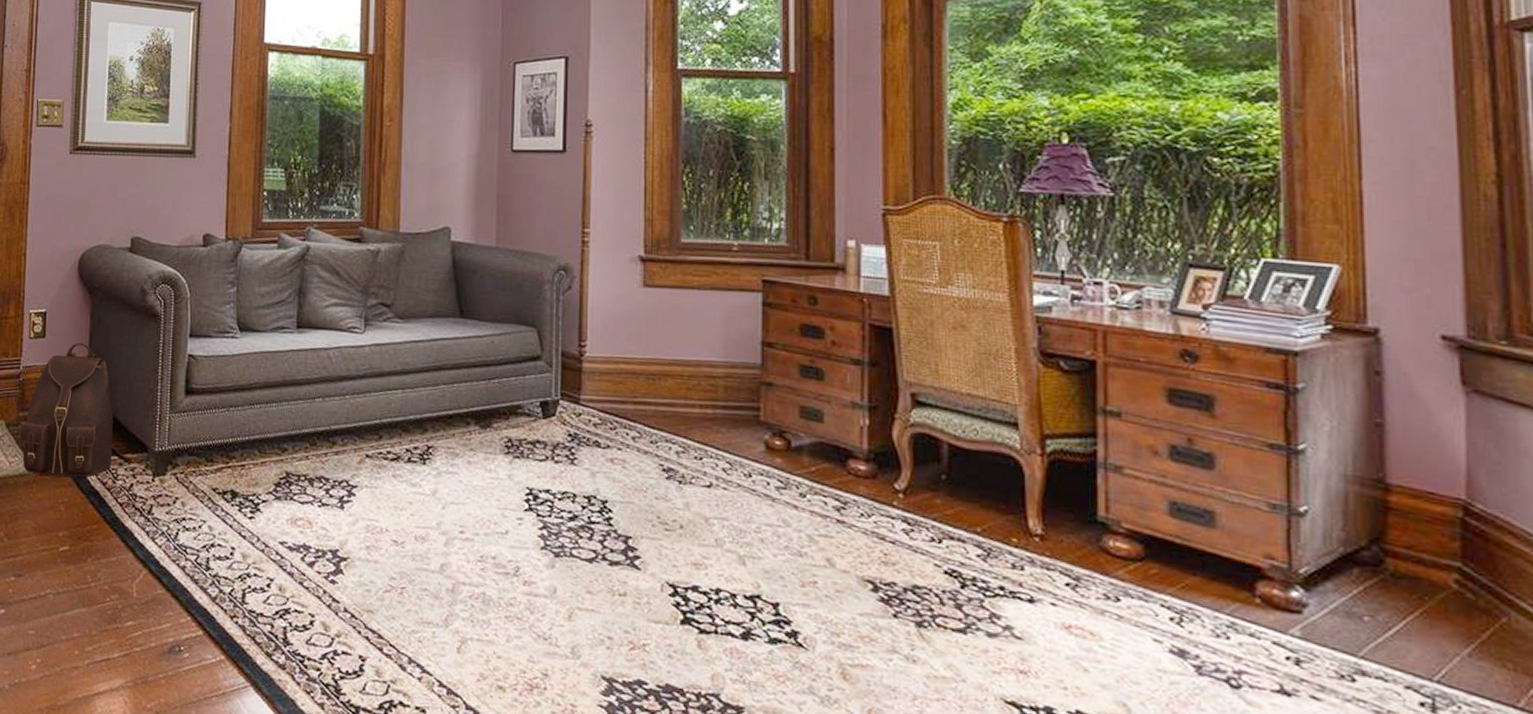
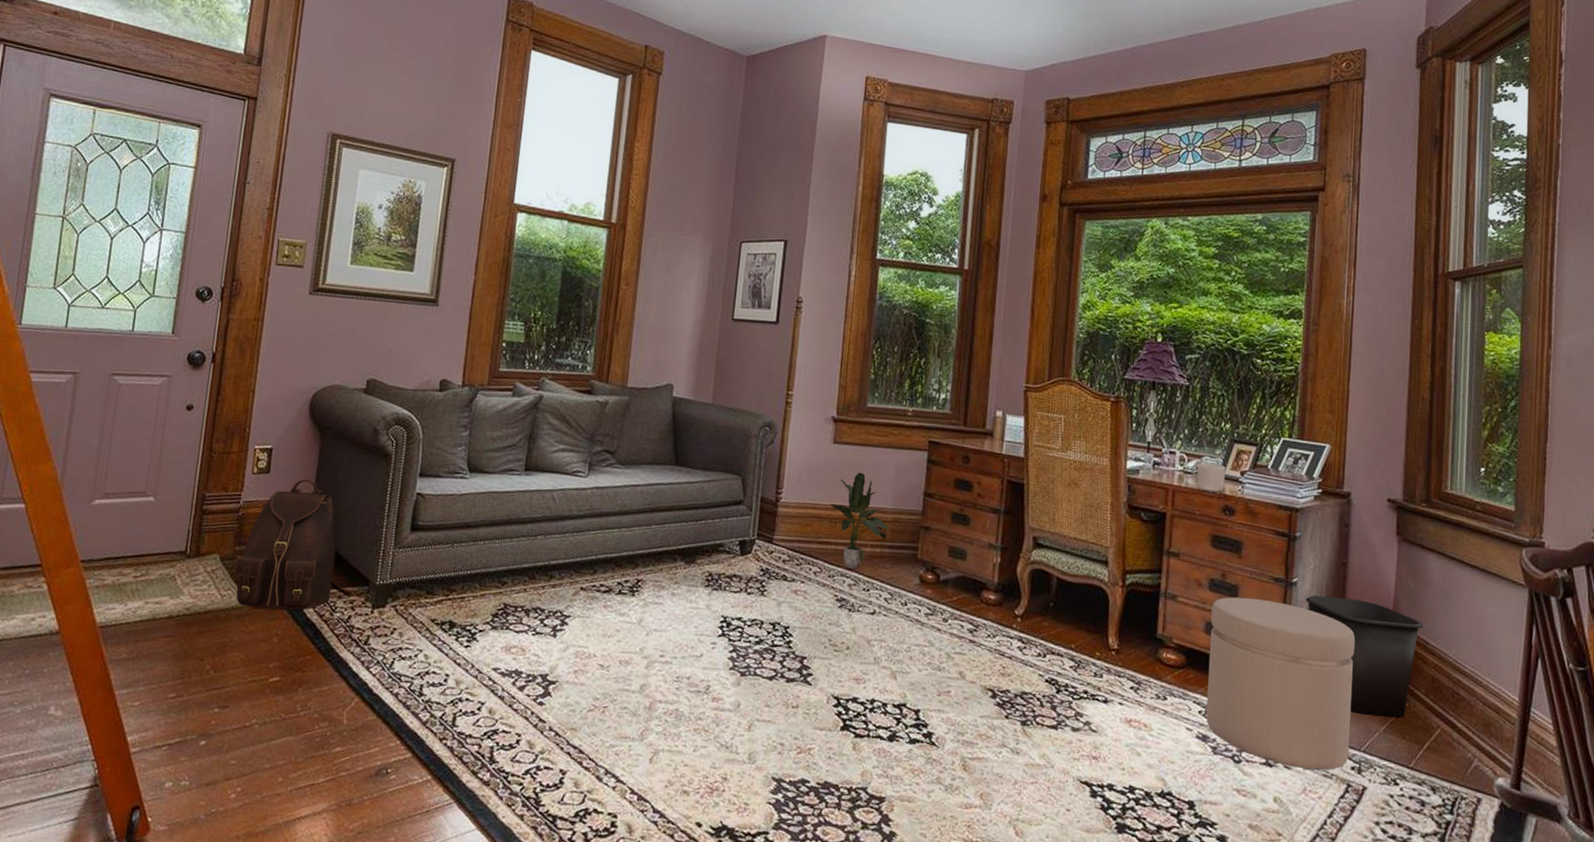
potted plant: none [645,319,721,435] -> present [830,472,889,570]
mug: none [1135,295,1180,334] -> present [1196,463,1226,493]
ottoman: none [1176,469,1414,705] -> present [1206,597,1355,770]
waste bin: none [1318,466,1521,638] -> present [1304,595,1424,718]

